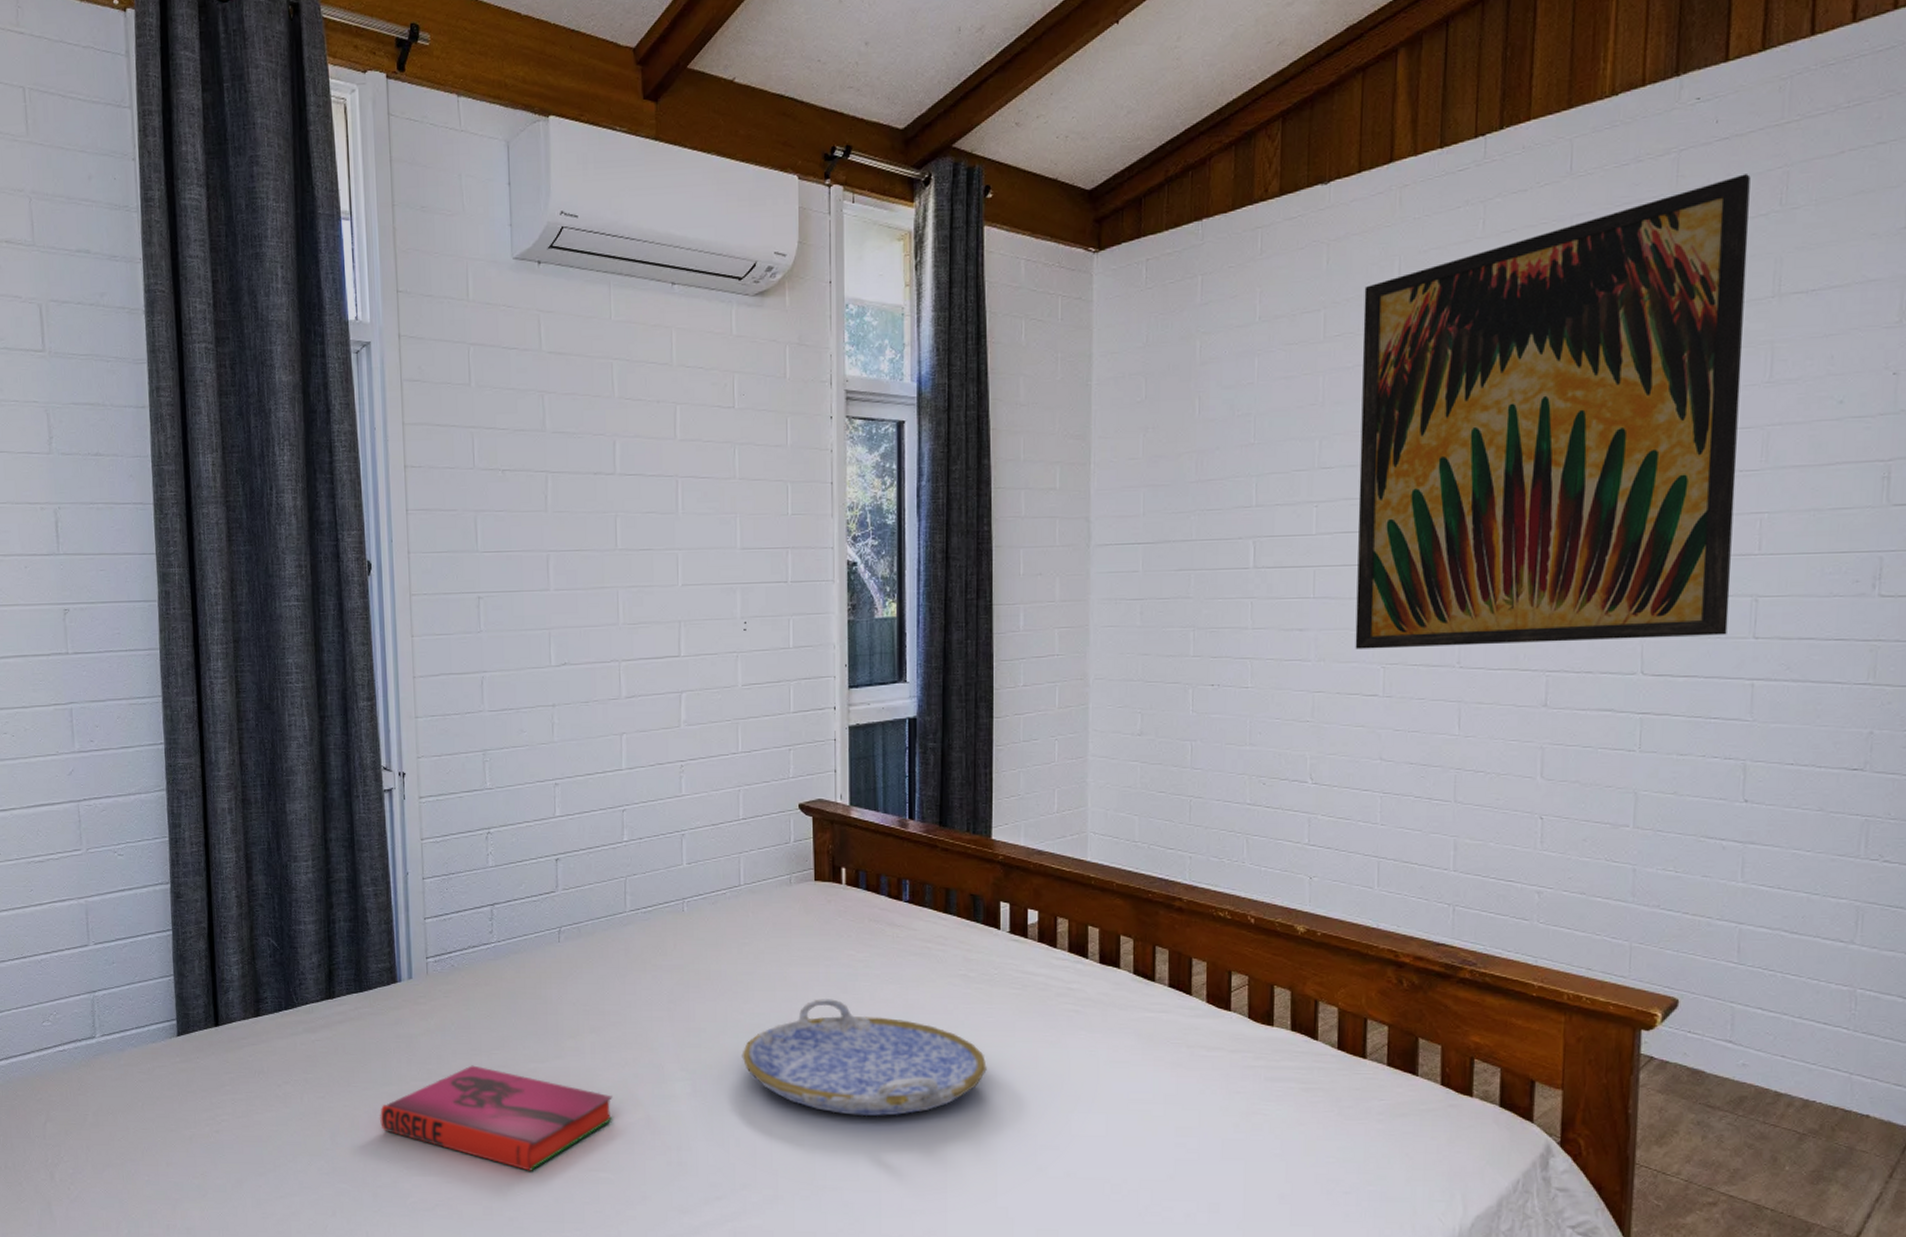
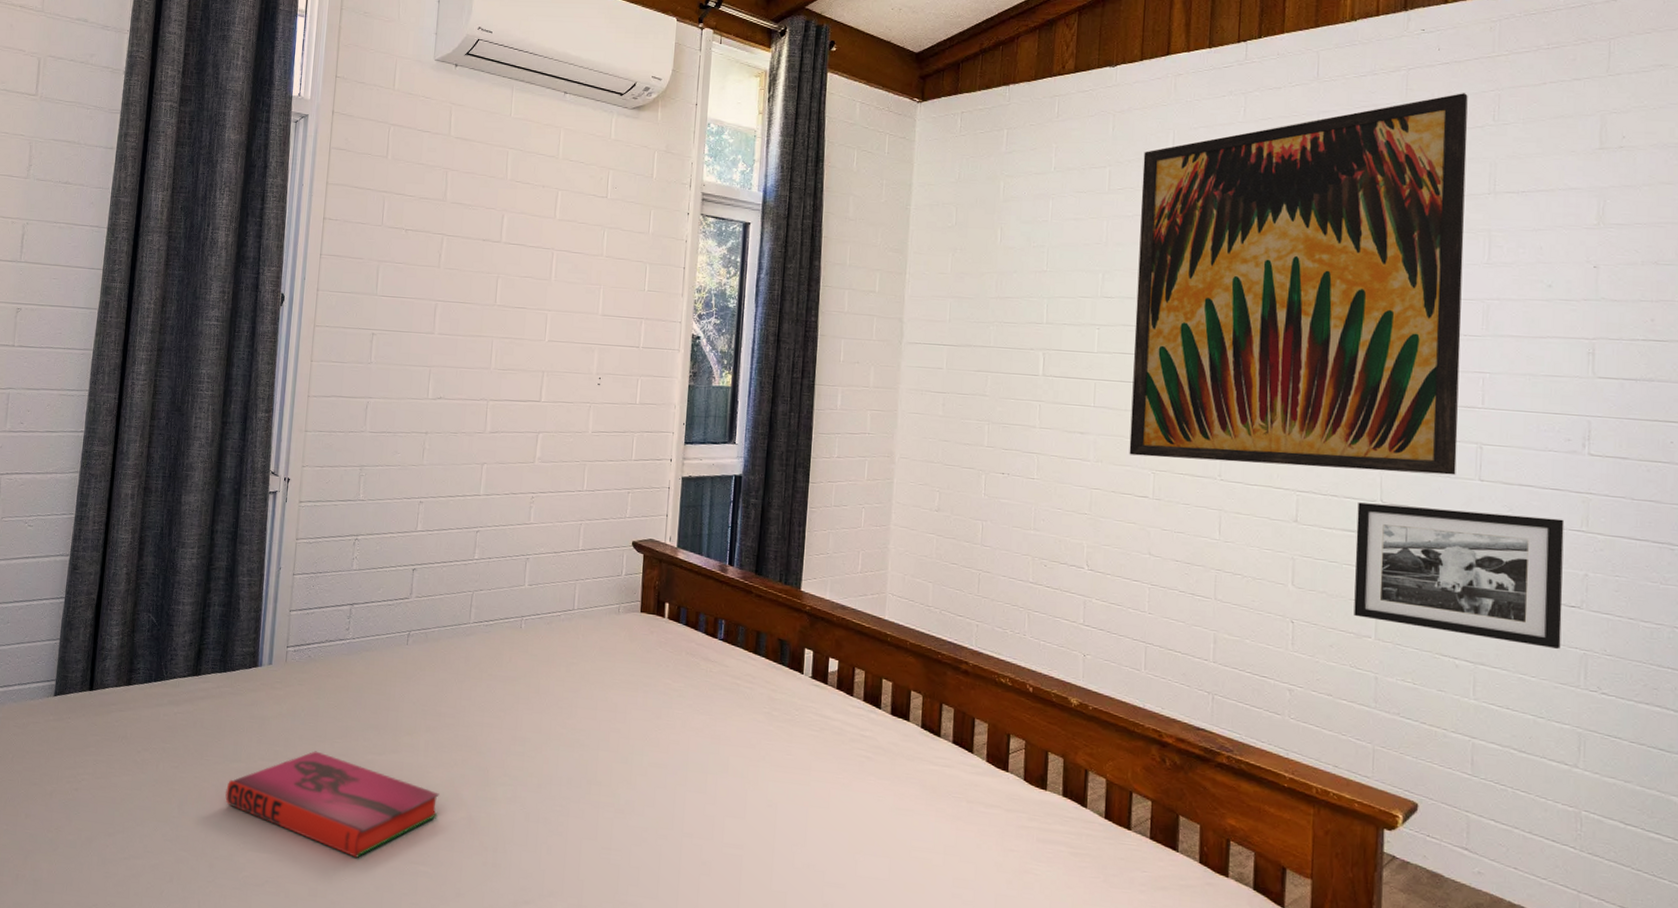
serving tray: present [742,999,987,1117] -> none [560,721,783,840]
picture frame: none [1610,673,1849,819] -> present [1354,502,1565,650]

